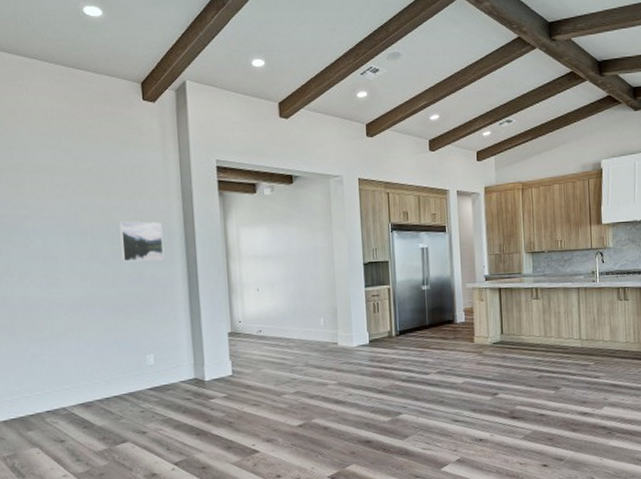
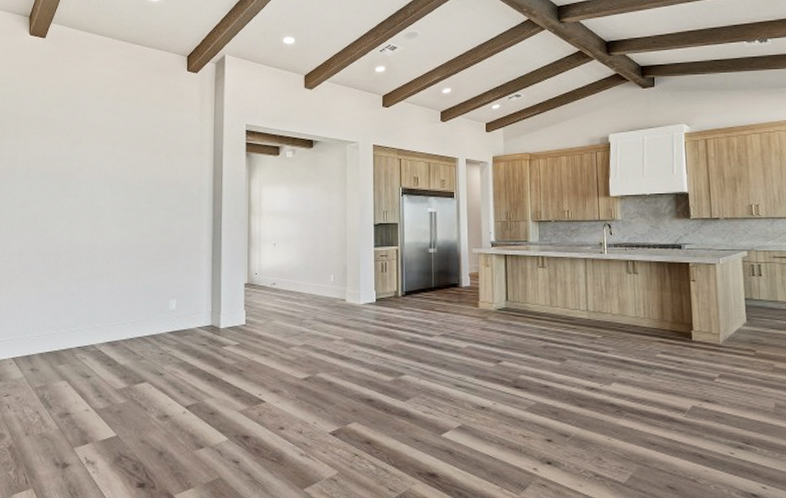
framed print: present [120,221,164,262] -> none [157,176,194,213]

